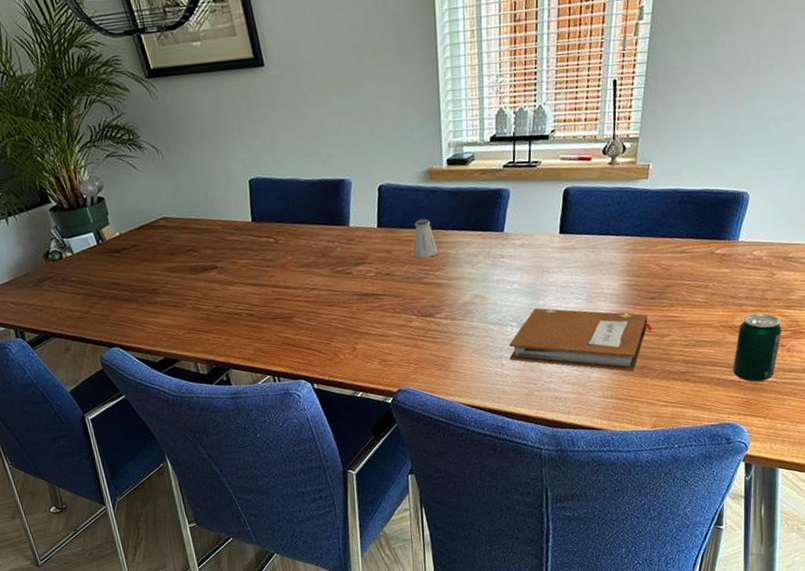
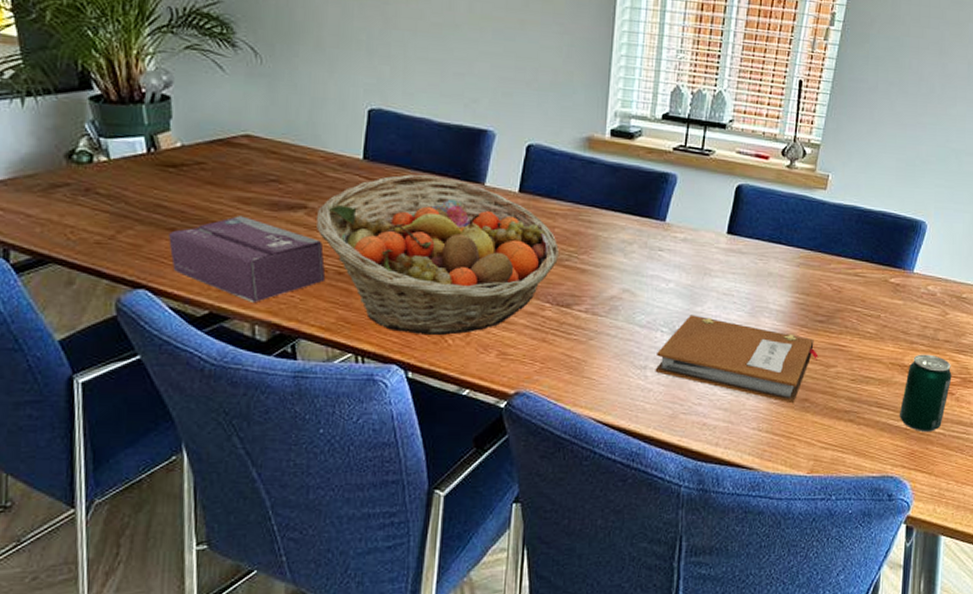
tissue box: none [125,281,241,346] -> present [169,216,326,302]
fruit basket: none [225,225,417,355] -> present [315,174,559,336]
saltshaker: present [412,218,438,258] -> none [556,191,587,237]

